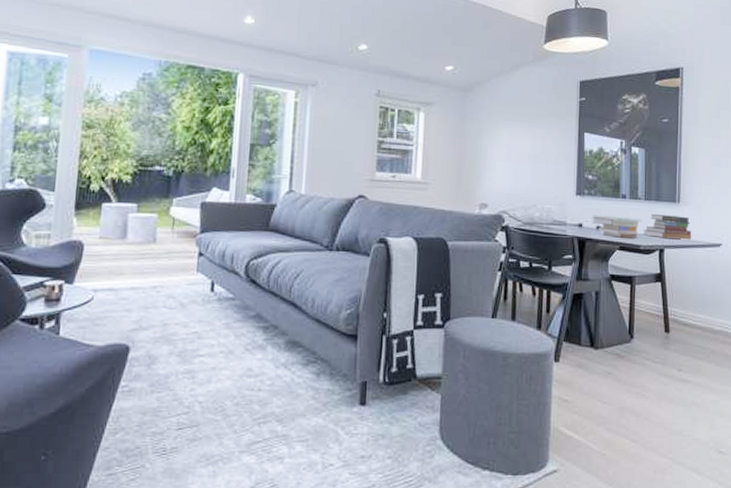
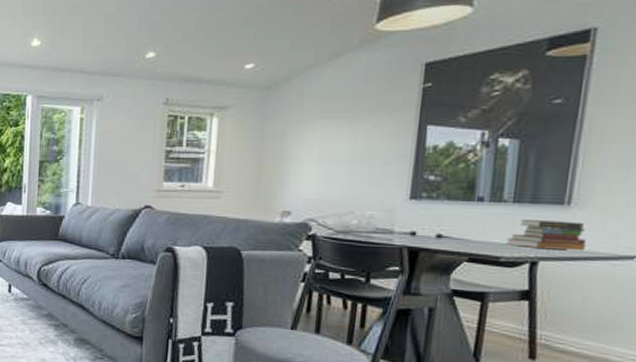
books: present [593,215,642,239] -> none [431,221,506,249]

